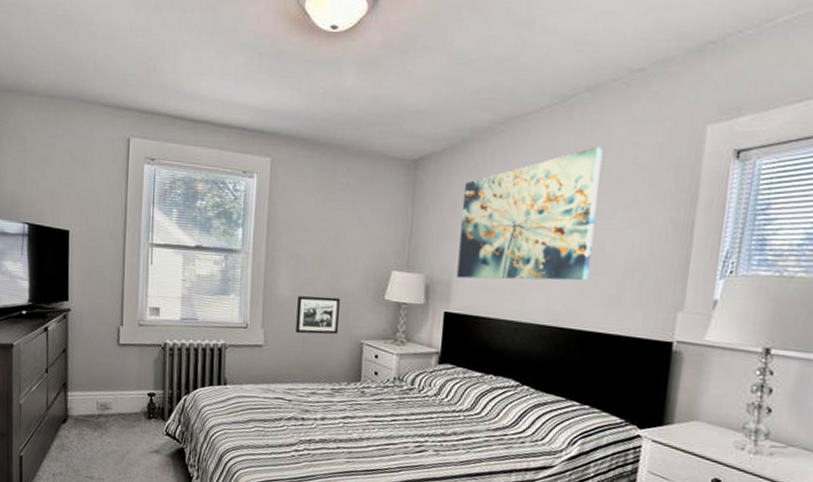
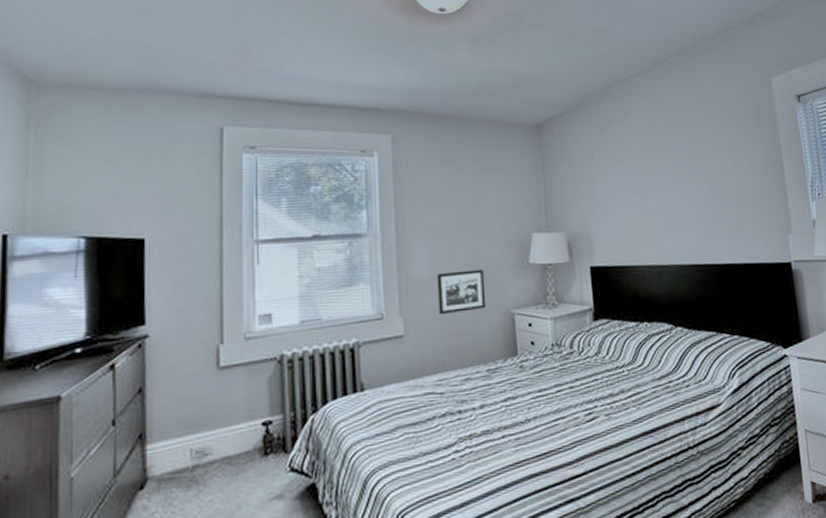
wall art: present [456,146,603,281] -> none [587,100,711,231]

